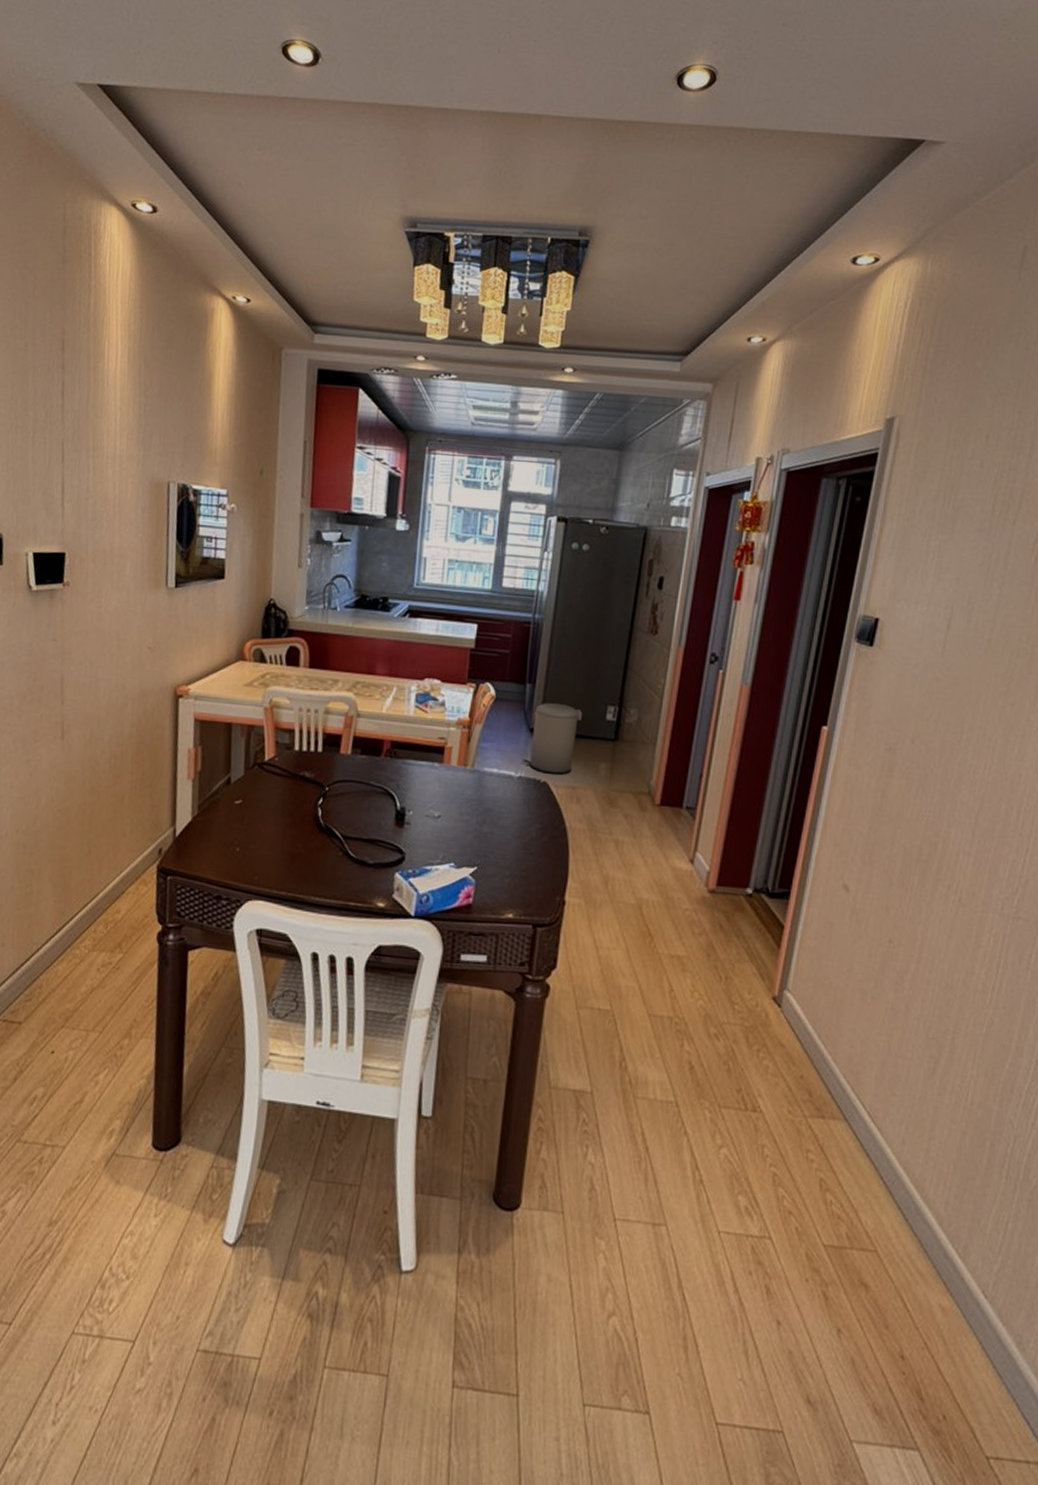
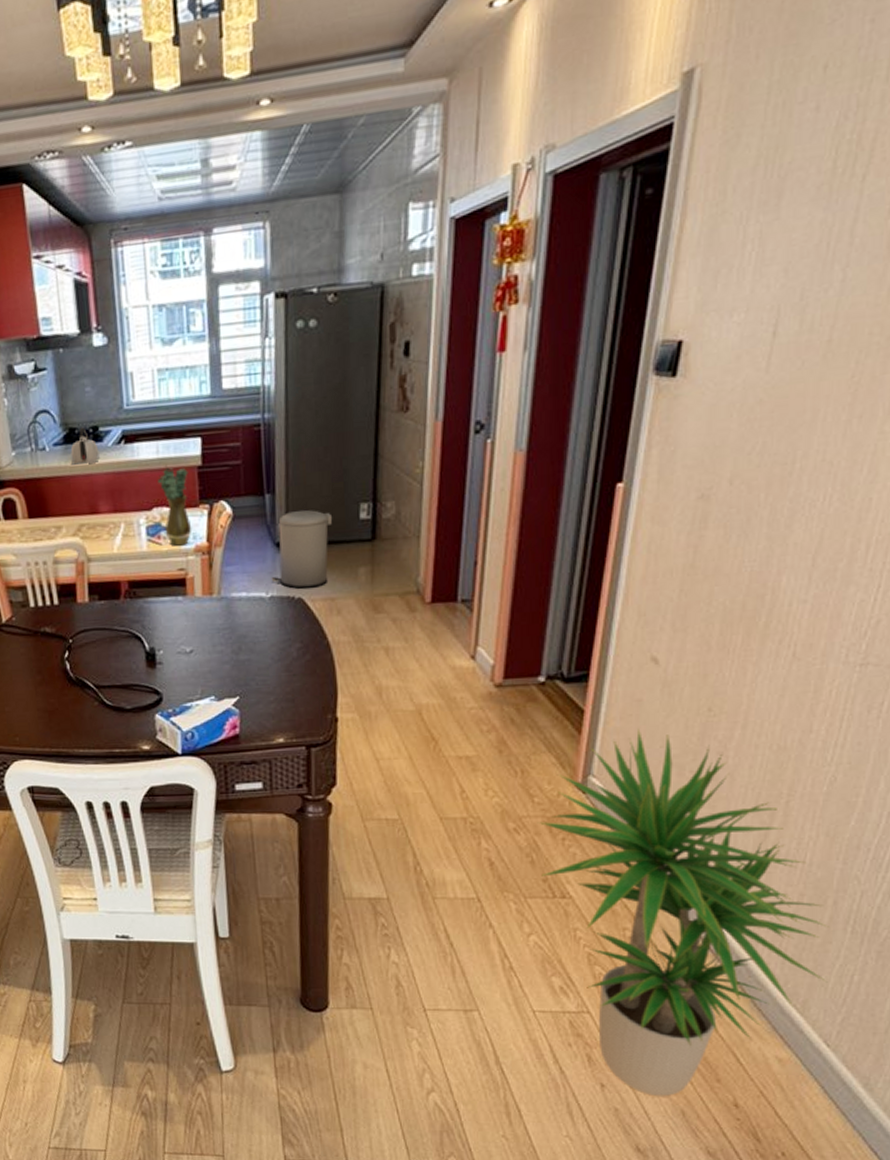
kettle: none [358,595,386,630] -> present [70,427,101,465]
vase: none [432,642,462,717] -> present [158,464,192,546]
potted plant: none [736,950,987,1342] -> present [537,728,829,1097]

